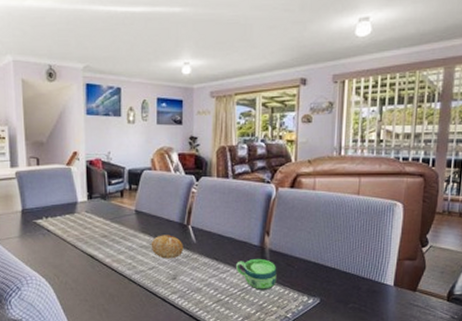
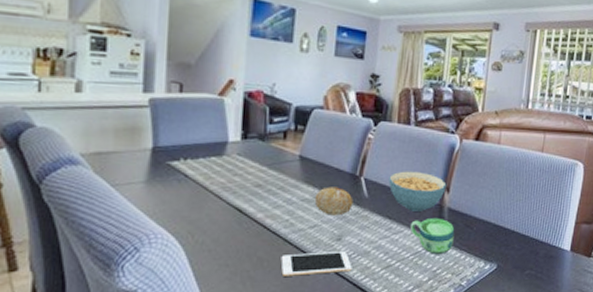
cell phone: none [128,288,187,309] -> present [280,250,352,276]
cereal bowl: none [213,218,266,253] -> present [388,171,447,211]

